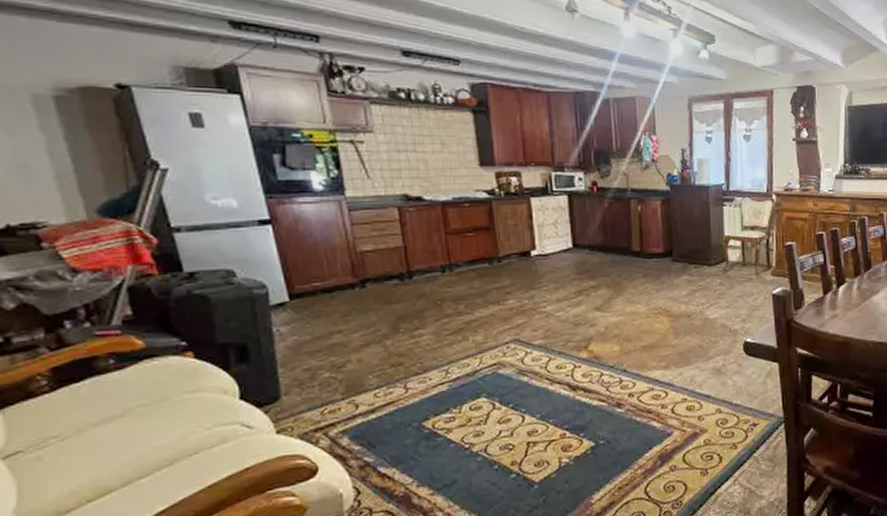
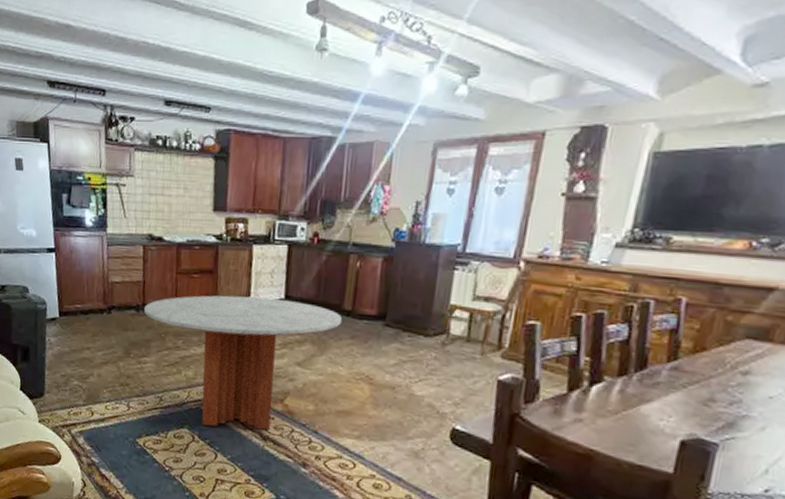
coffee table: none [409,248,632,390] -> present [144,295,342,431]

